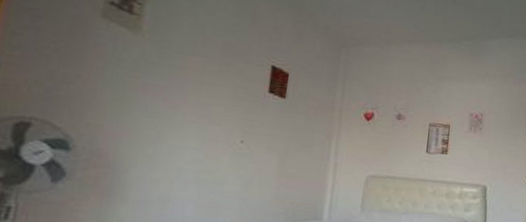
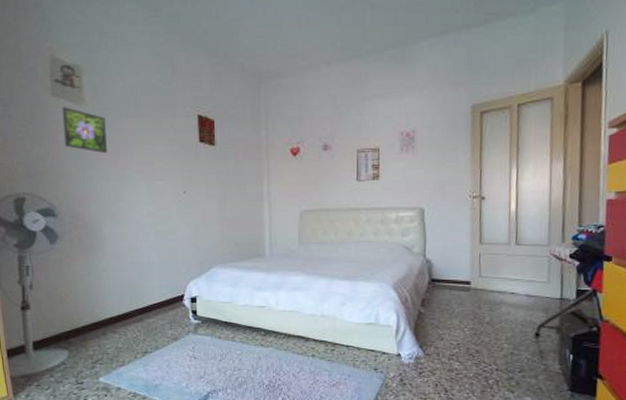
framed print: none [104,31,163,89] -> present [62,107,107,154]

